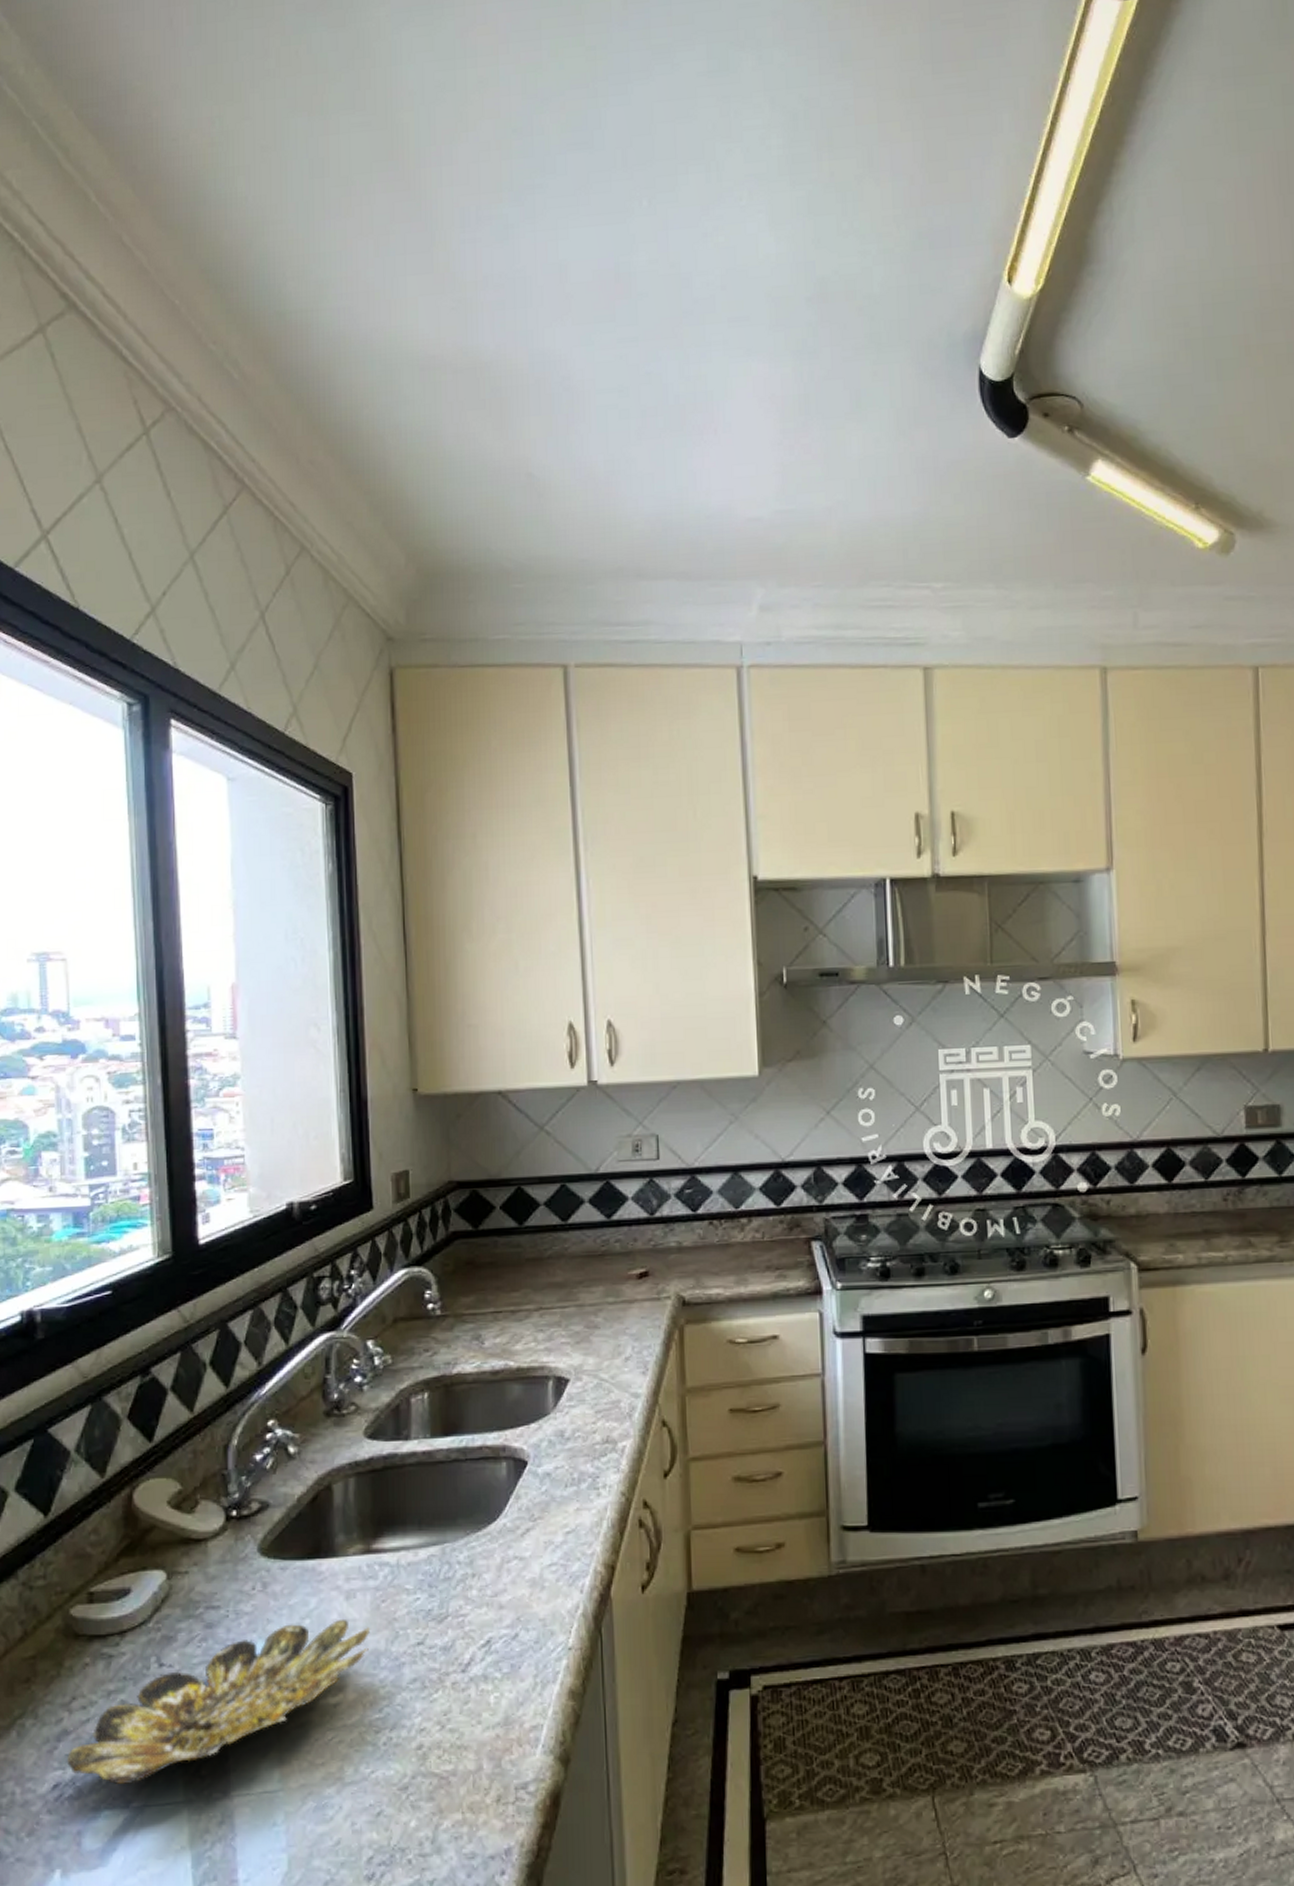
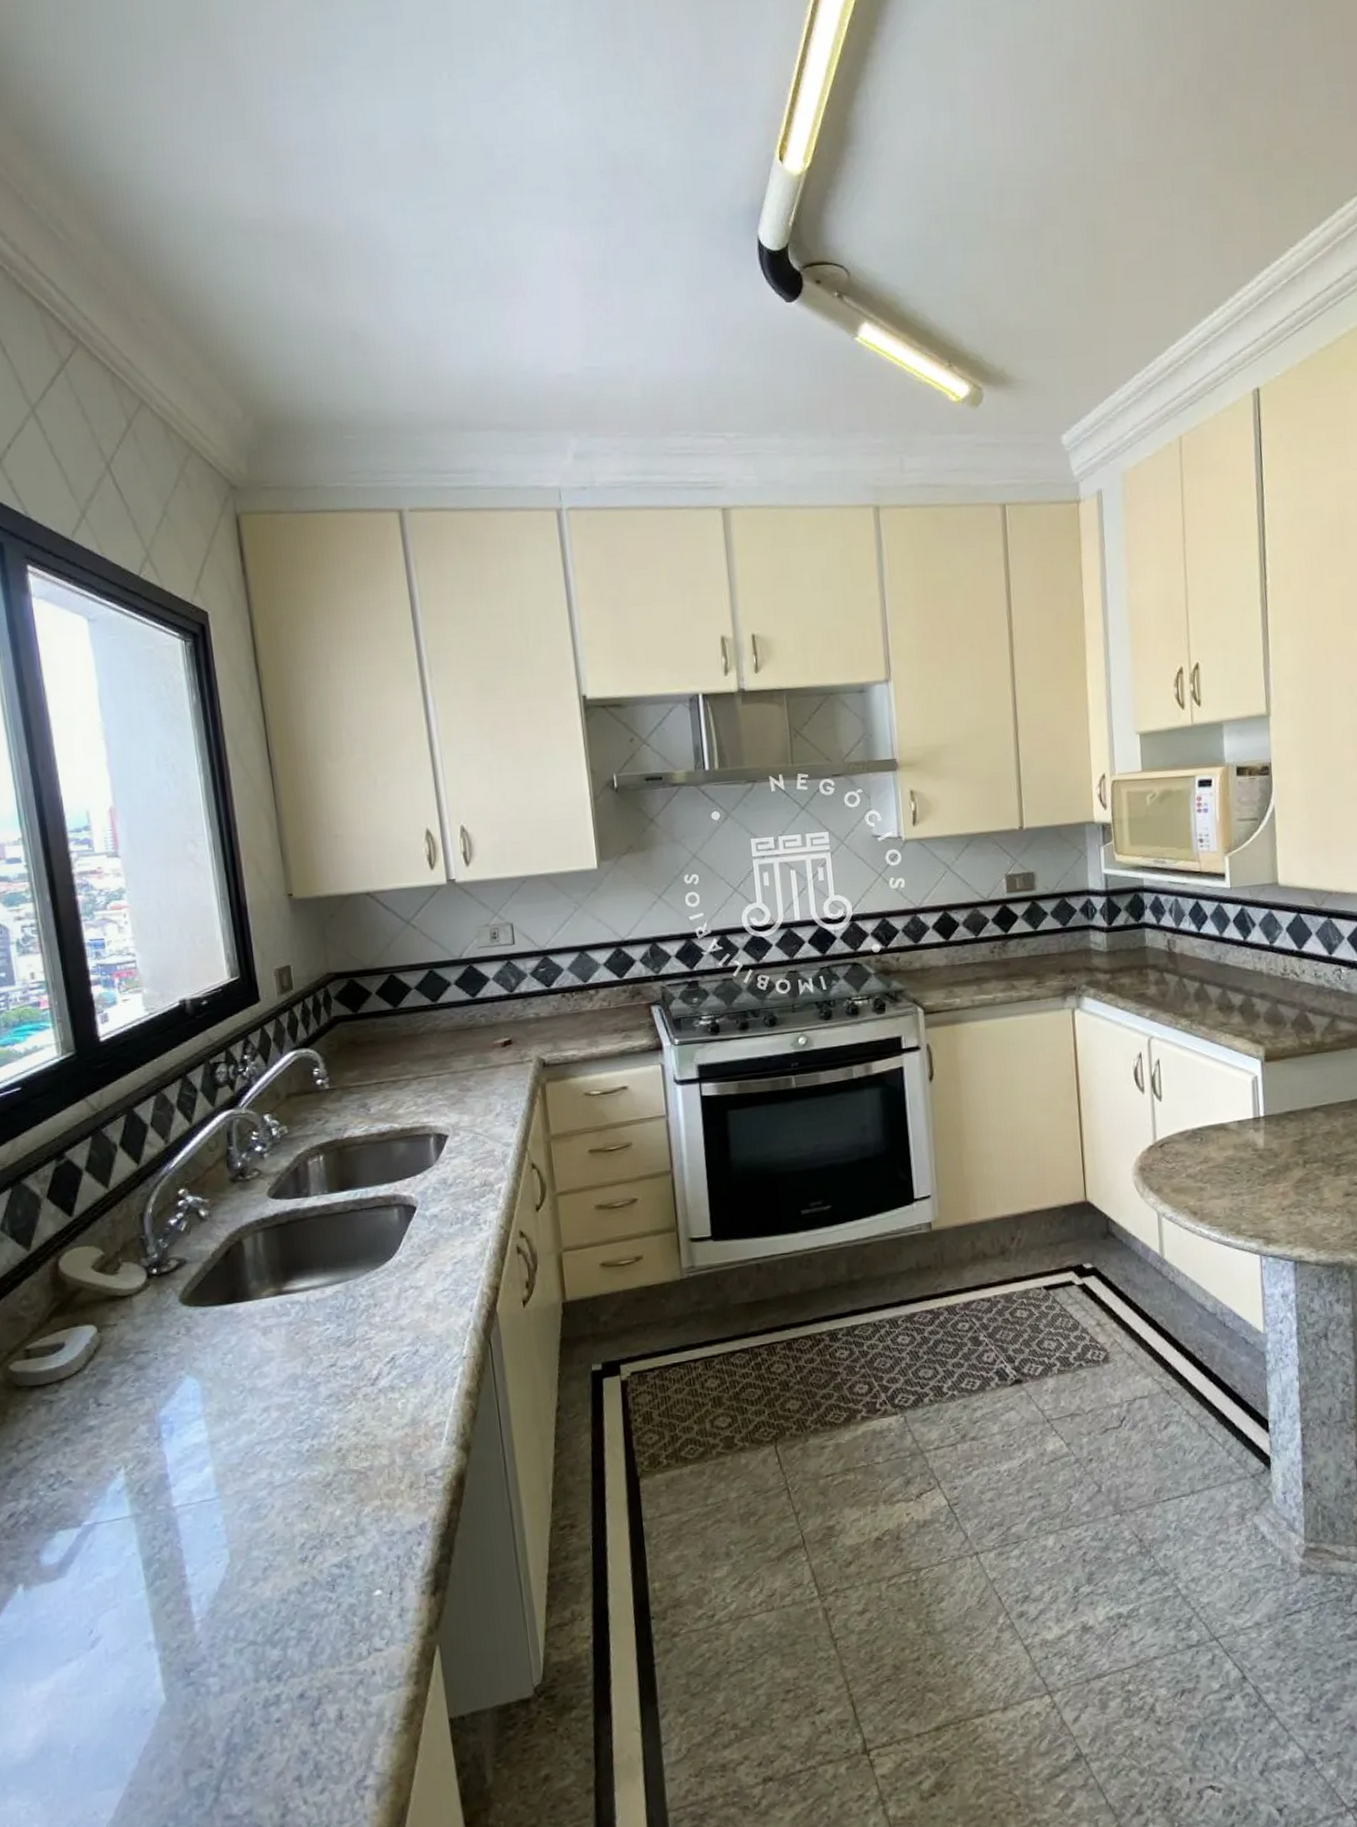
bowl: present [66,1618,371,1785] -> none [18,1351,288,1509]

